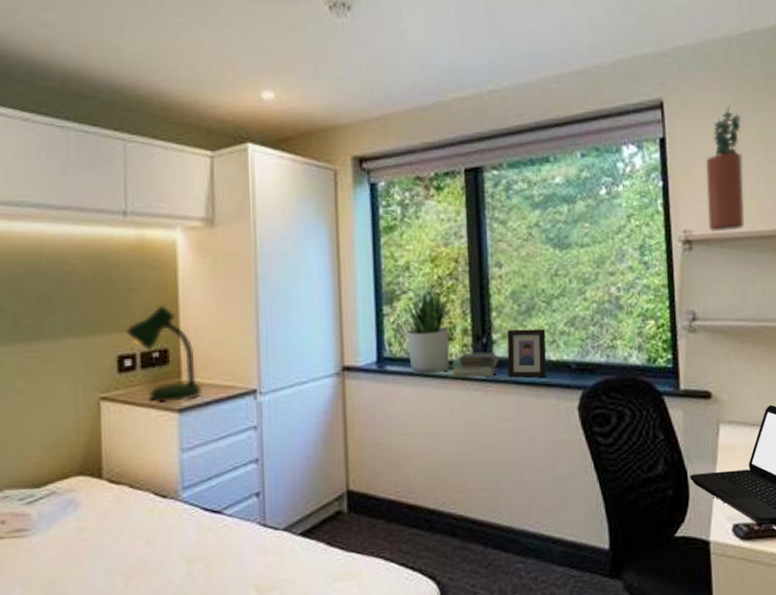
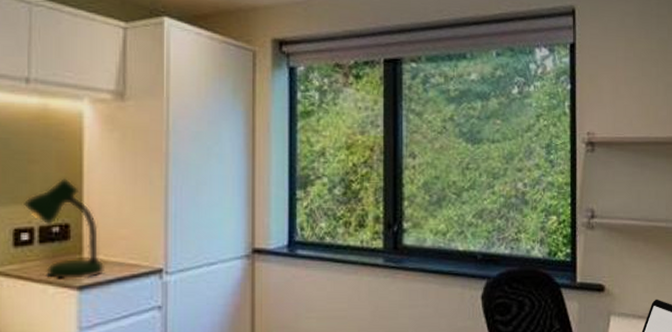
planter: present [405,288,450,375] -> none [319,175,361,260]
books: present [450,351,498,378] -> none [361,239,408,264]
picture frame: present [507,328,547,379] -> none [416,219,455,267]
vase: present [706,105,744,232] -> none [610,17,644,136]

